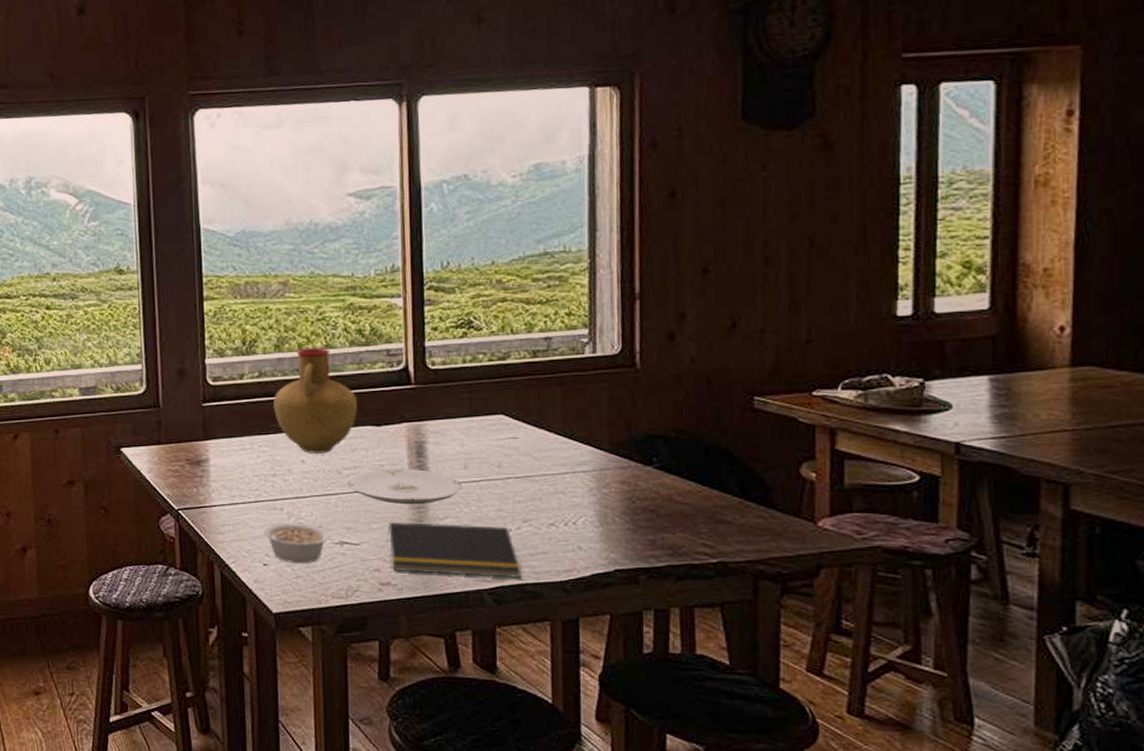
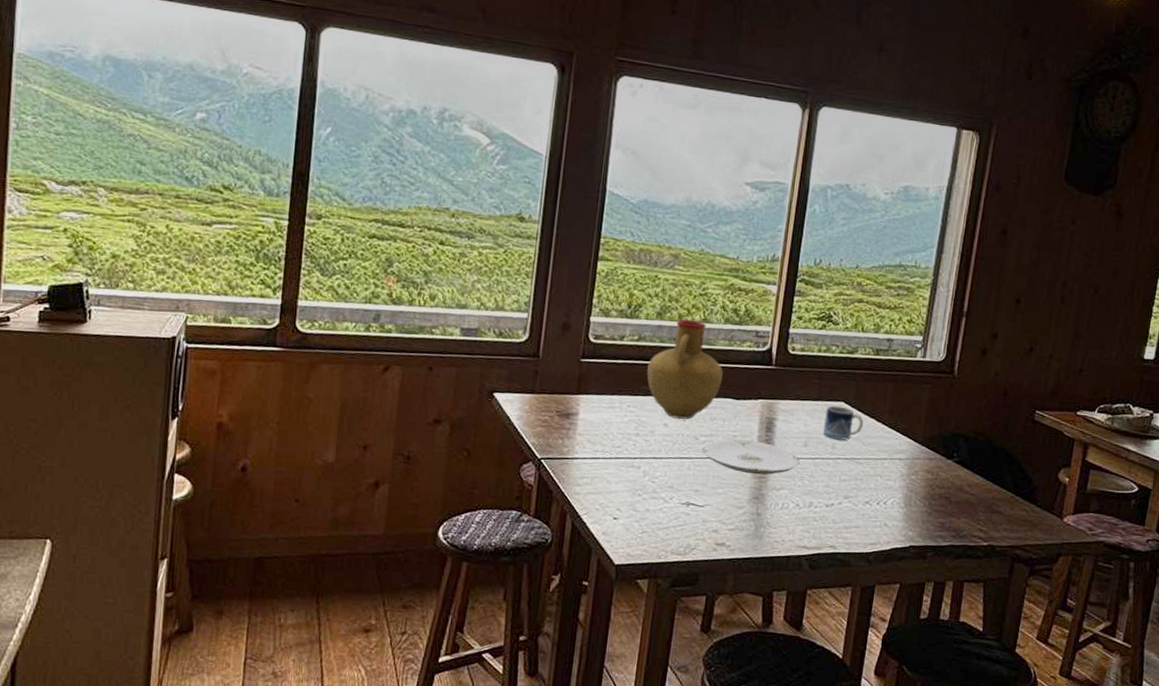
legume: present [263,523,330,564] -> none [618,480,679,521]
notepad: present [386,521,521,579] -> none [728,488,837,548]
mug: none [483,420,532,458] -> present [823,405,864,441]

